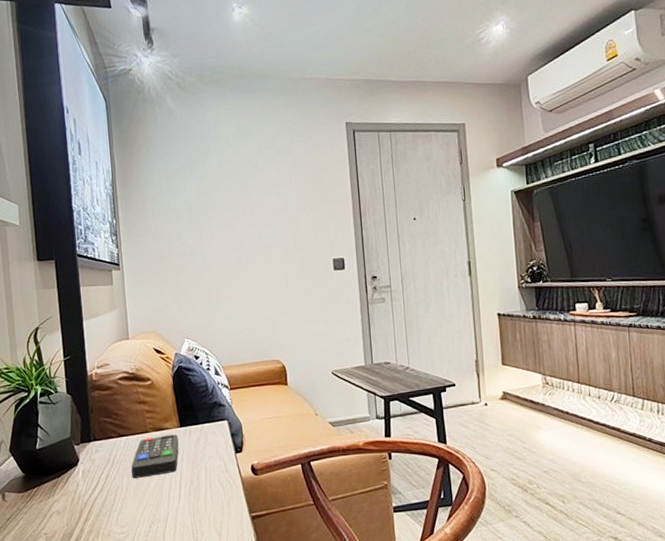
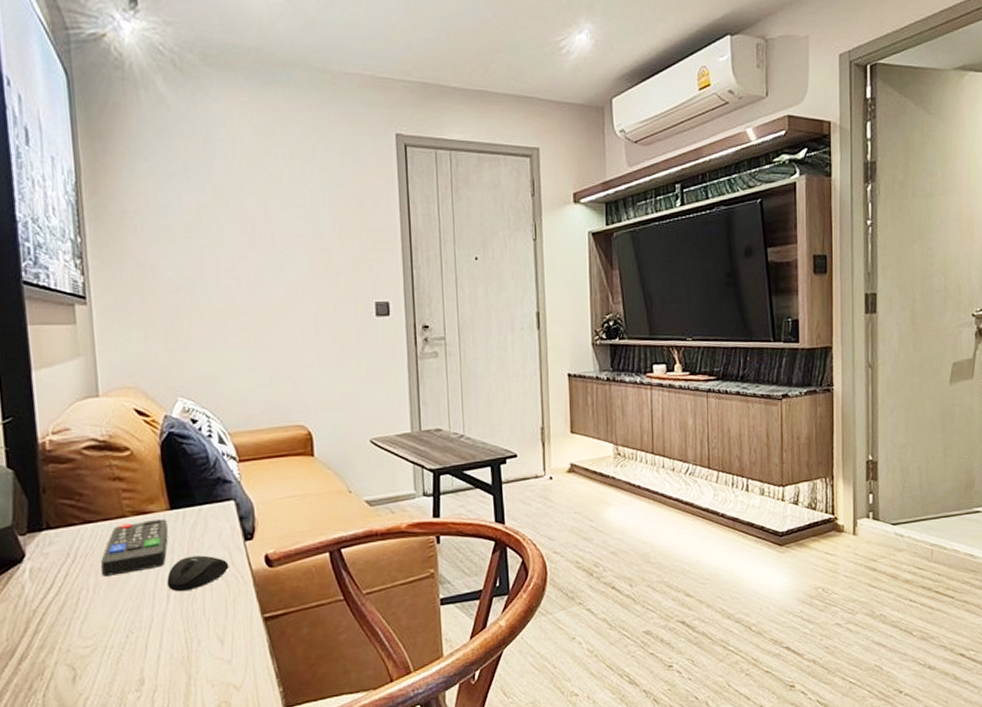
mouse: none [178,464,224,493] -> present [167,555,229,592]

